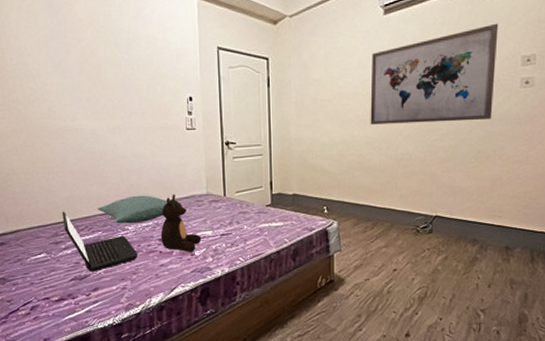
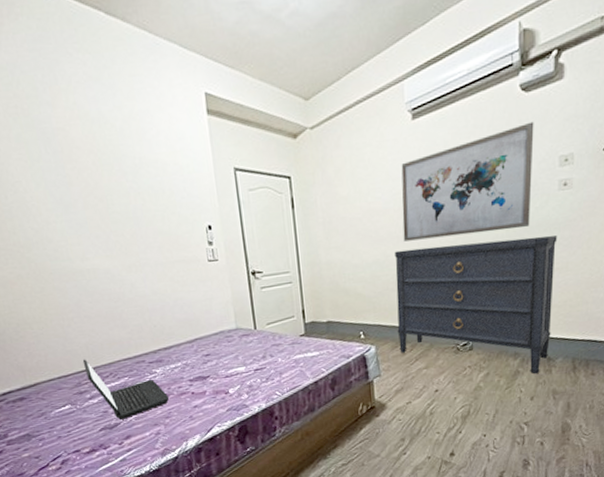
pillow: present [97,195,167,224] -> none [120,334,195,368]
teddy bear: present [160,194,202,252] -> none [189,331,235,391]
dresser: none [360,129,519,262] -> present [394,235,558,374]

